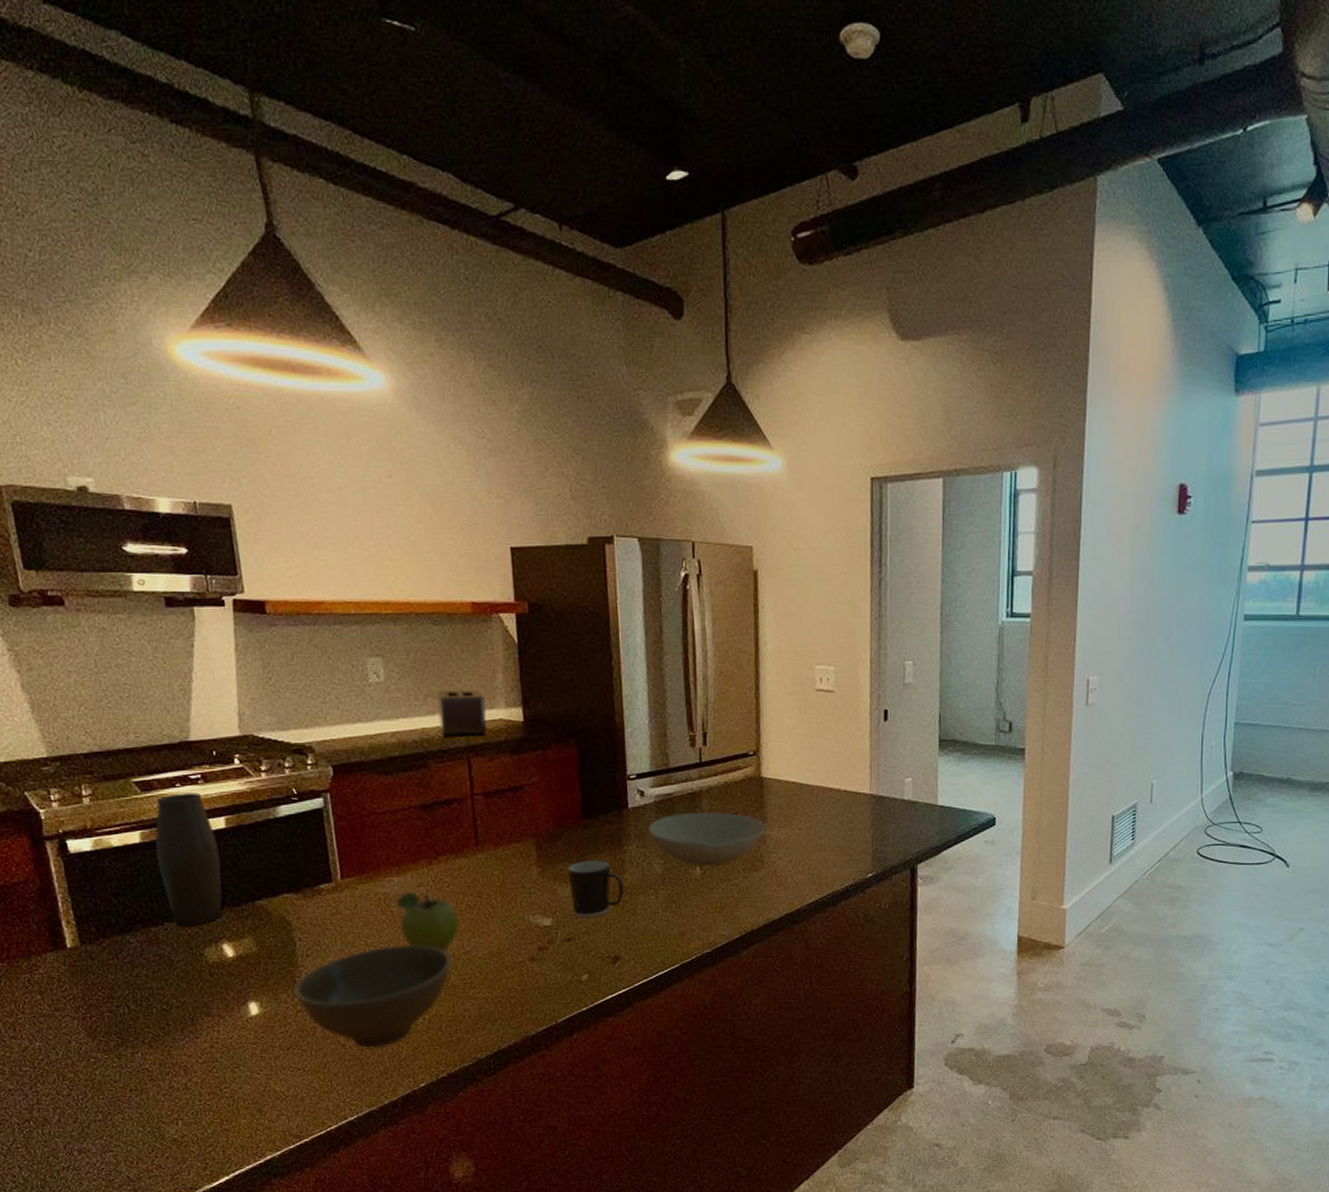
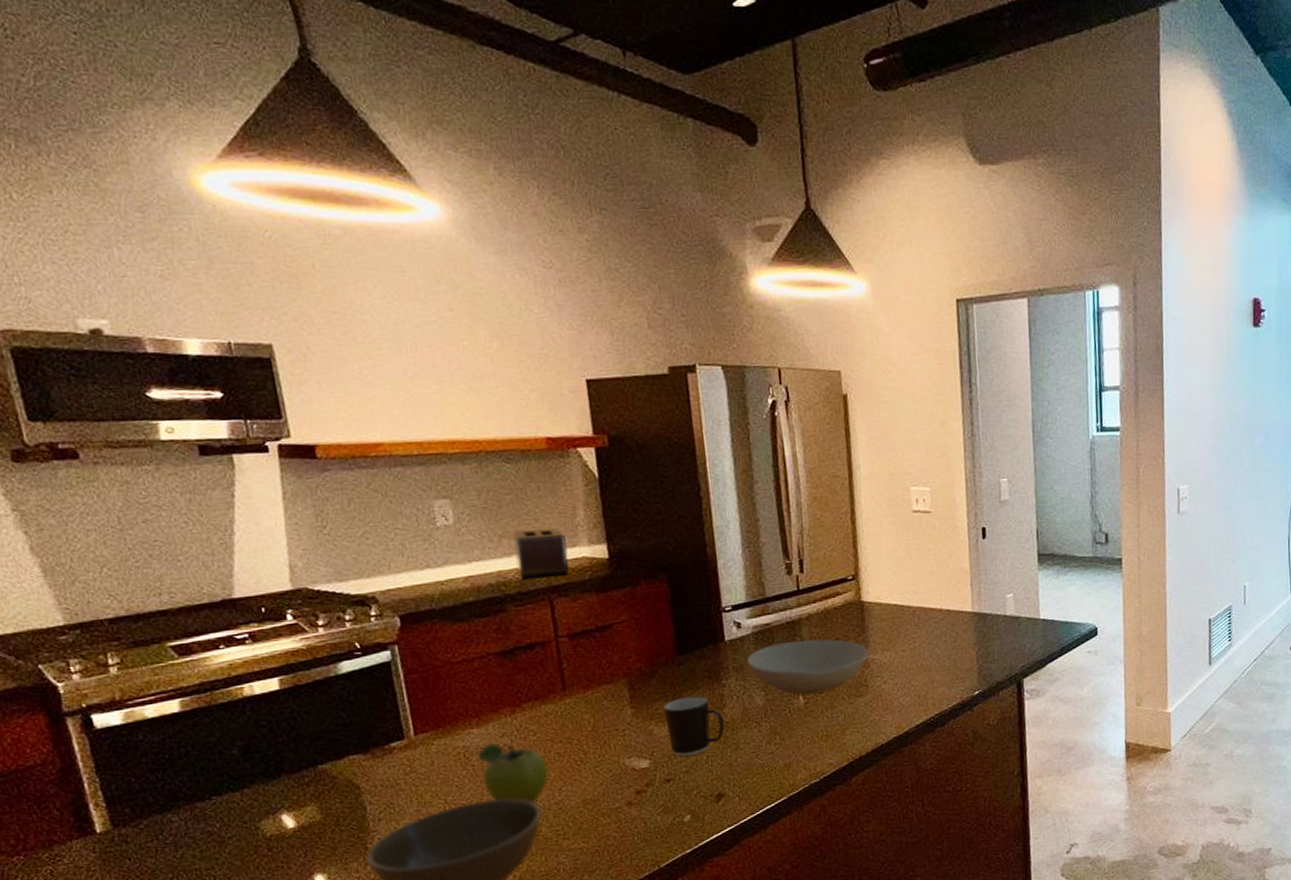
vase: present [155,792,223,928] -> none [197,653,280,801]

